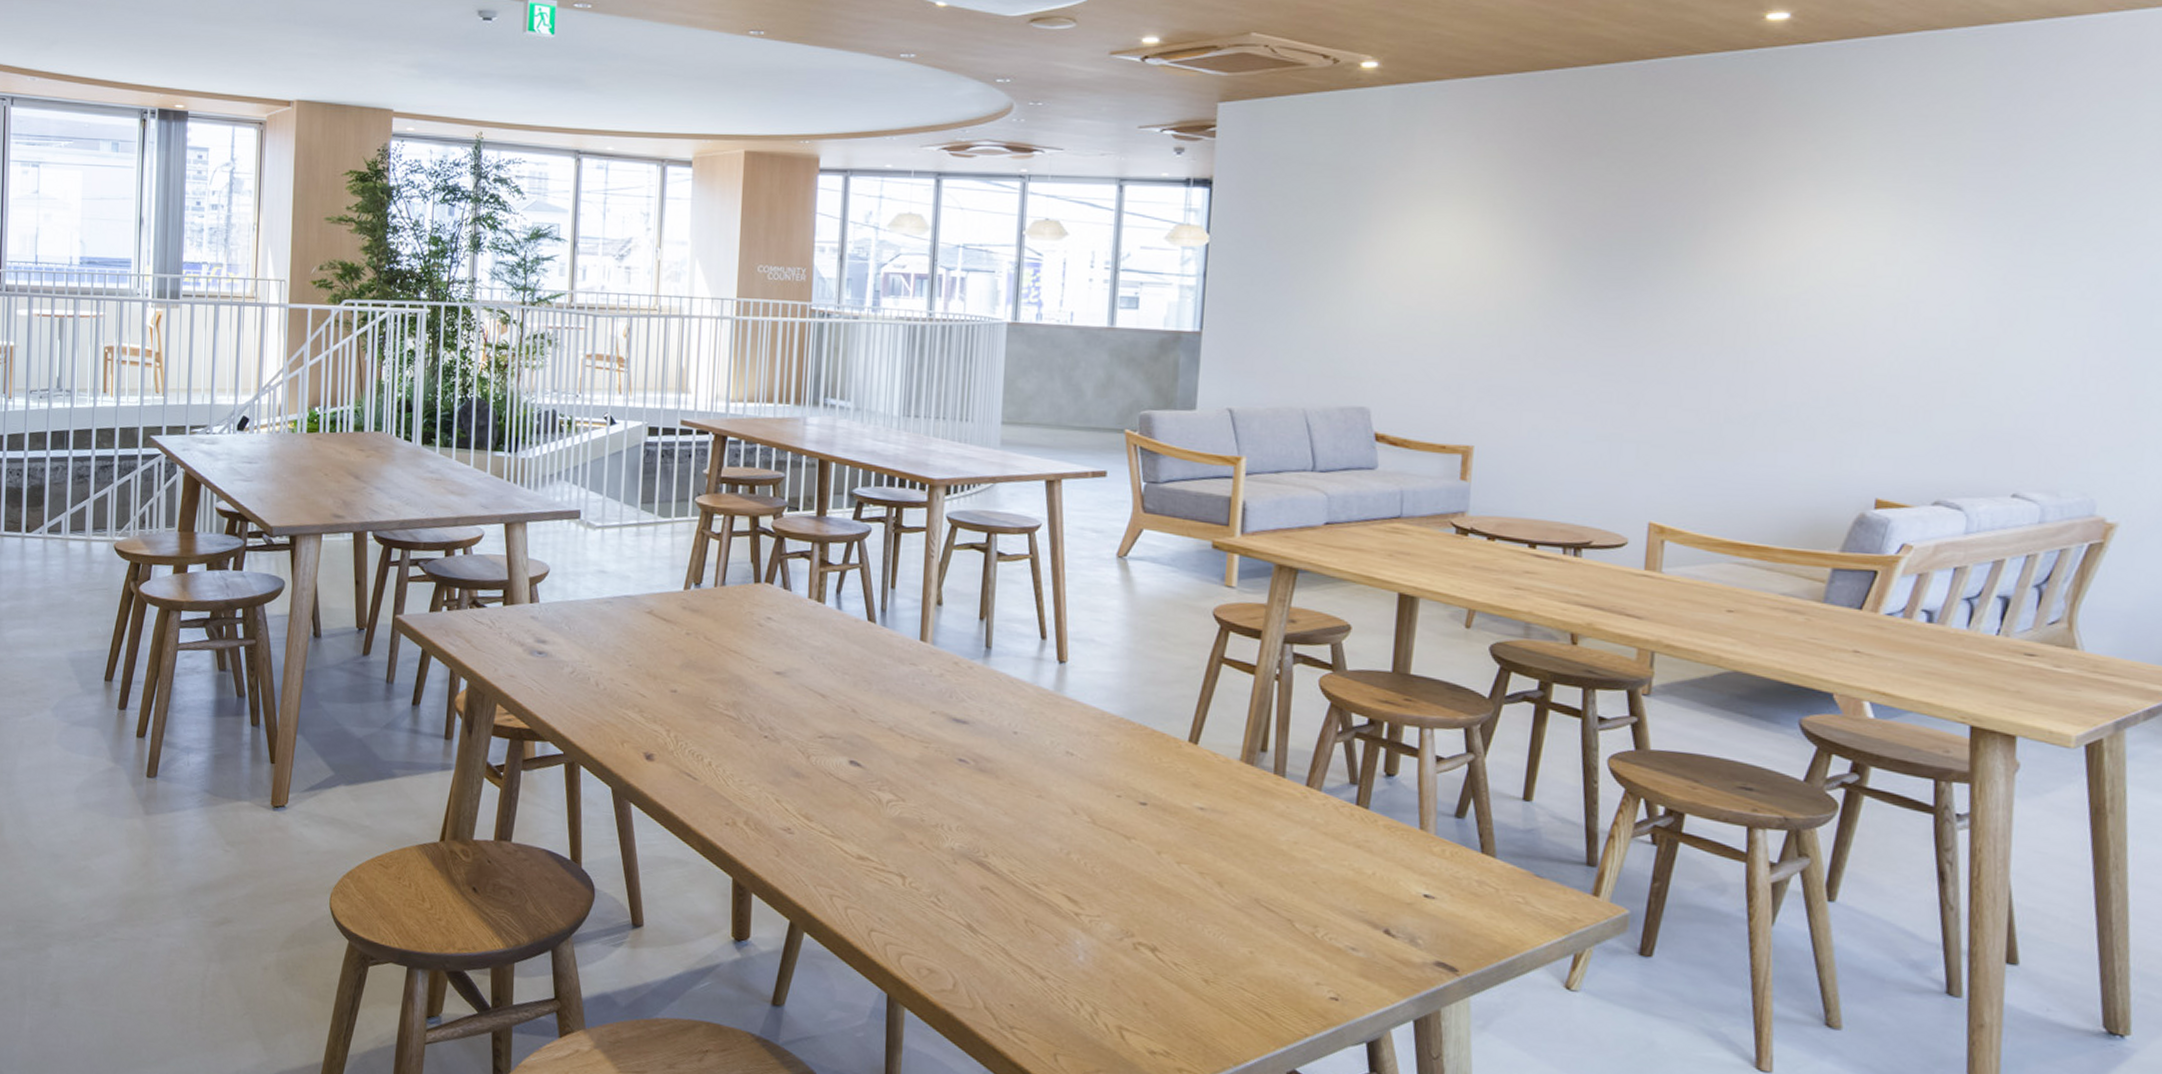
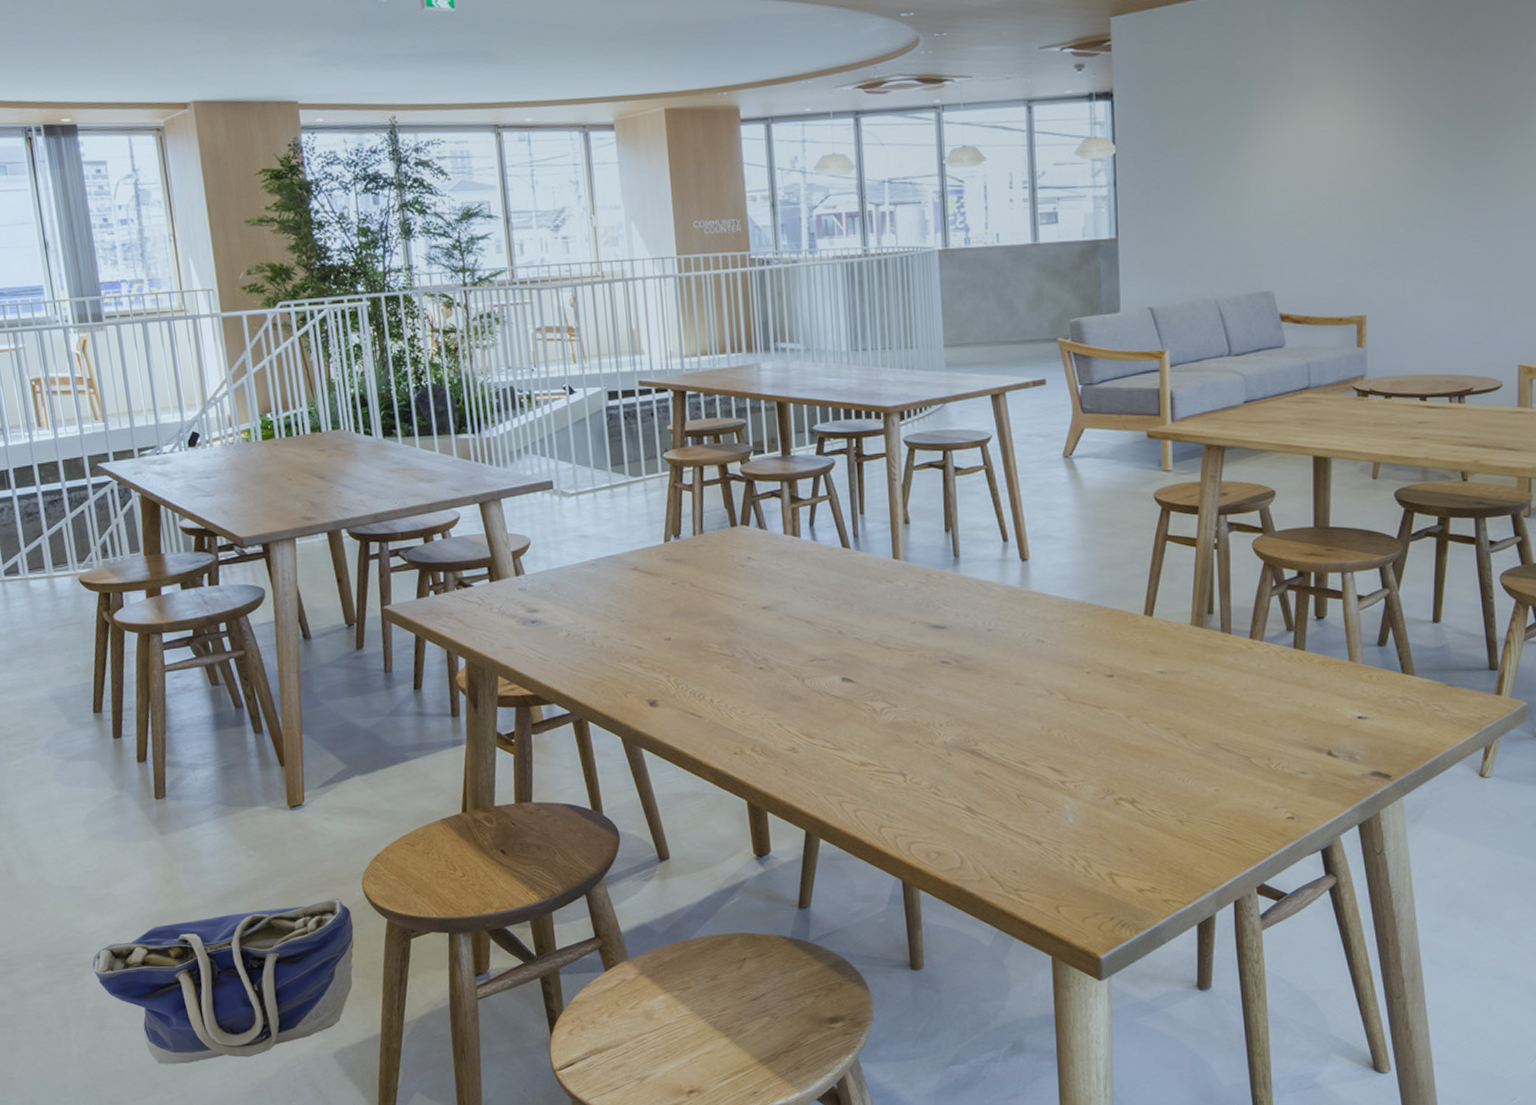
tote bag: none [58,908,315,1063] -> present [92,897,354,1064]

